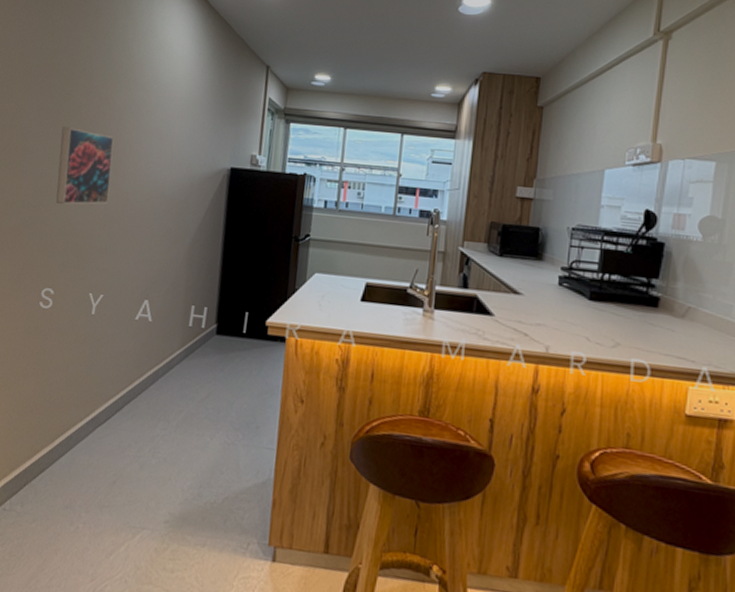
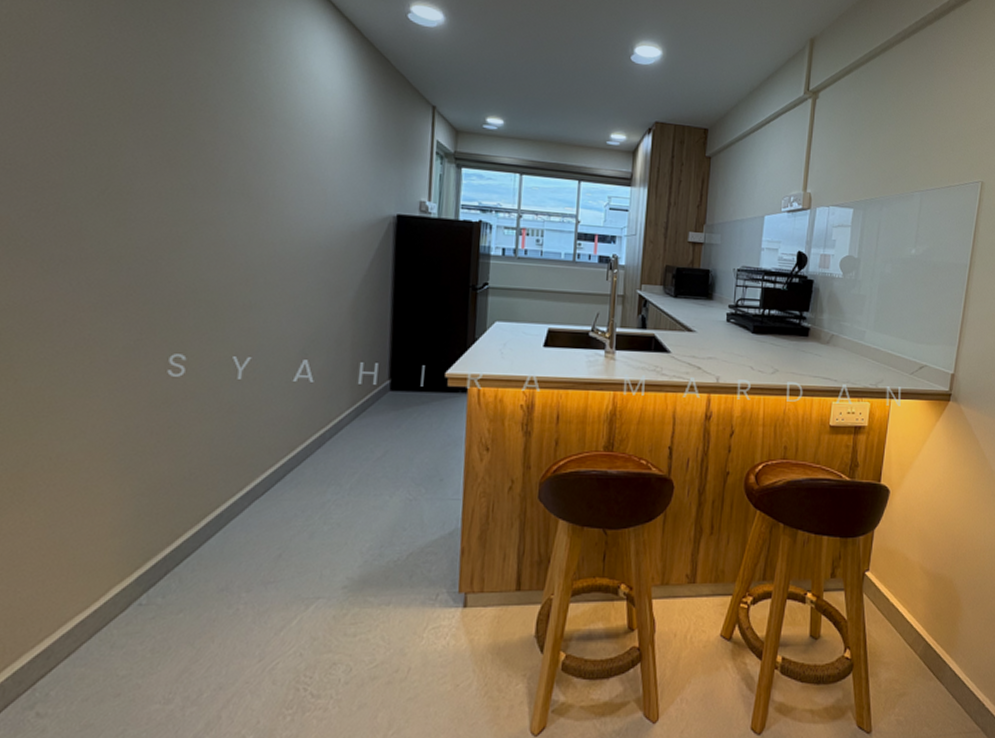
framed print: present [56,127,114,205] -> none [179,167,252,258]

